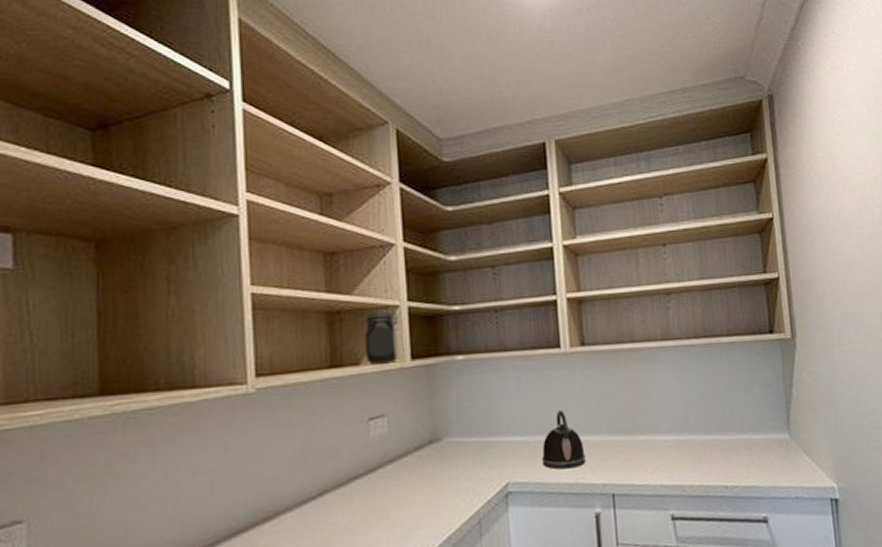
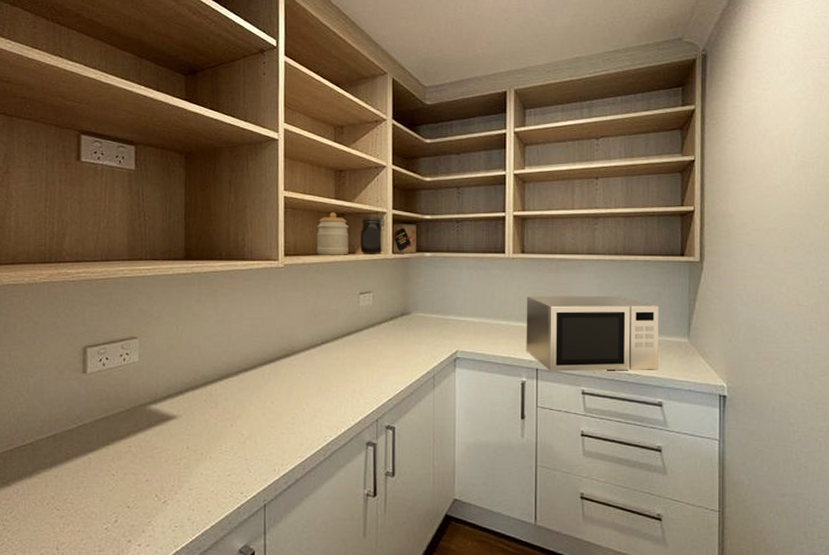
jar: none [302,311,351,371] -> present [316,212,350,255]
tin can: none [409,318,444,360] -> present [392,224,416,254]
kettle: present [542,410,586,470] -> none [484,301,517,346]
microwave: none [592,388,759,496] -> present [526,295,659,372]

